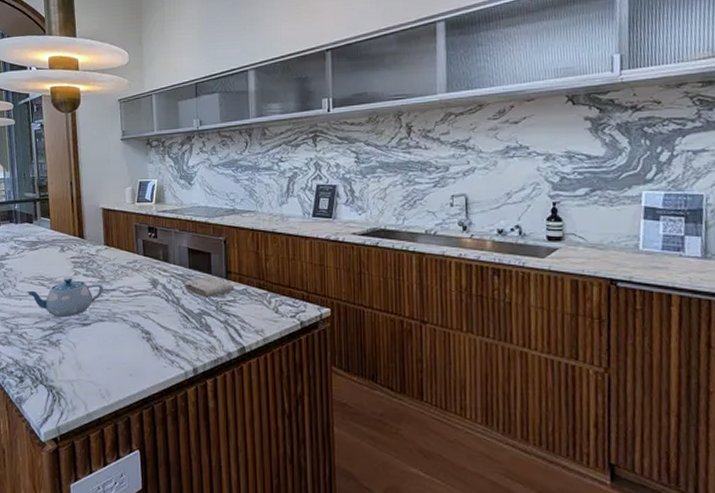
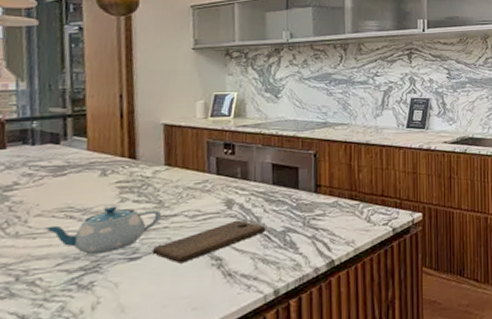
cutting board: none [98,299,185,333] -> present [151,220,266,264]
washcloth: present [183,276,235,298] -> none [265,191,325,214]

